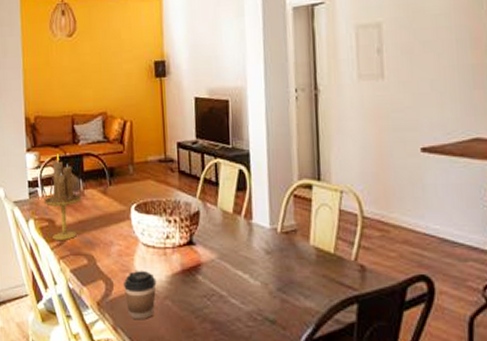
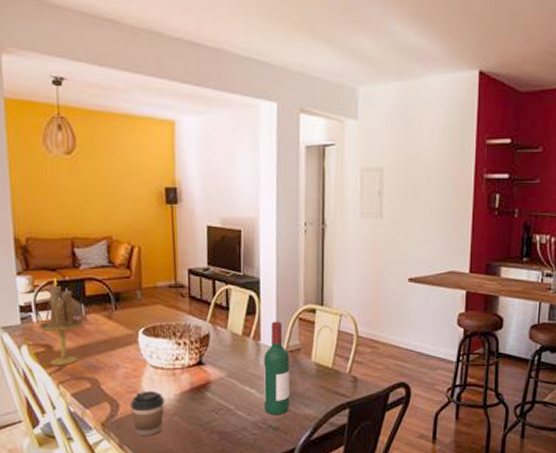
wine bottle: none [256,198,288,305] -> present [263,321,290,415]

